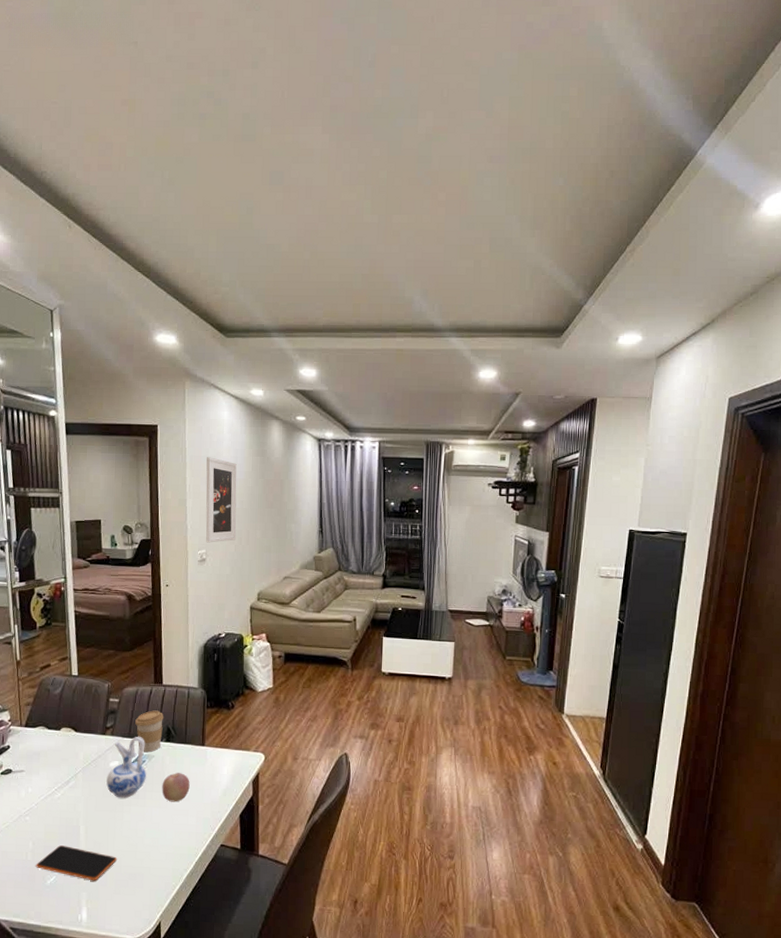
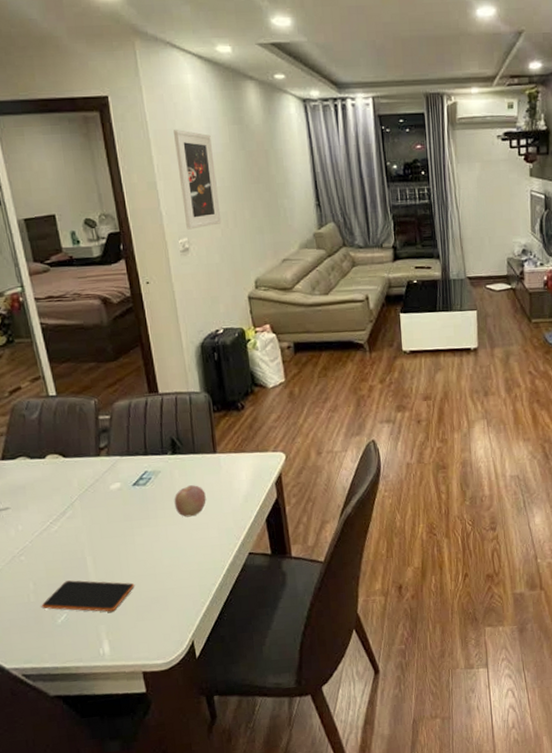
ceramic pitcher: present [106,737,146,798] -> none [109,453,155,522]
coffee cup: present [135,710,164,753] -> none [133,422,167,469]

